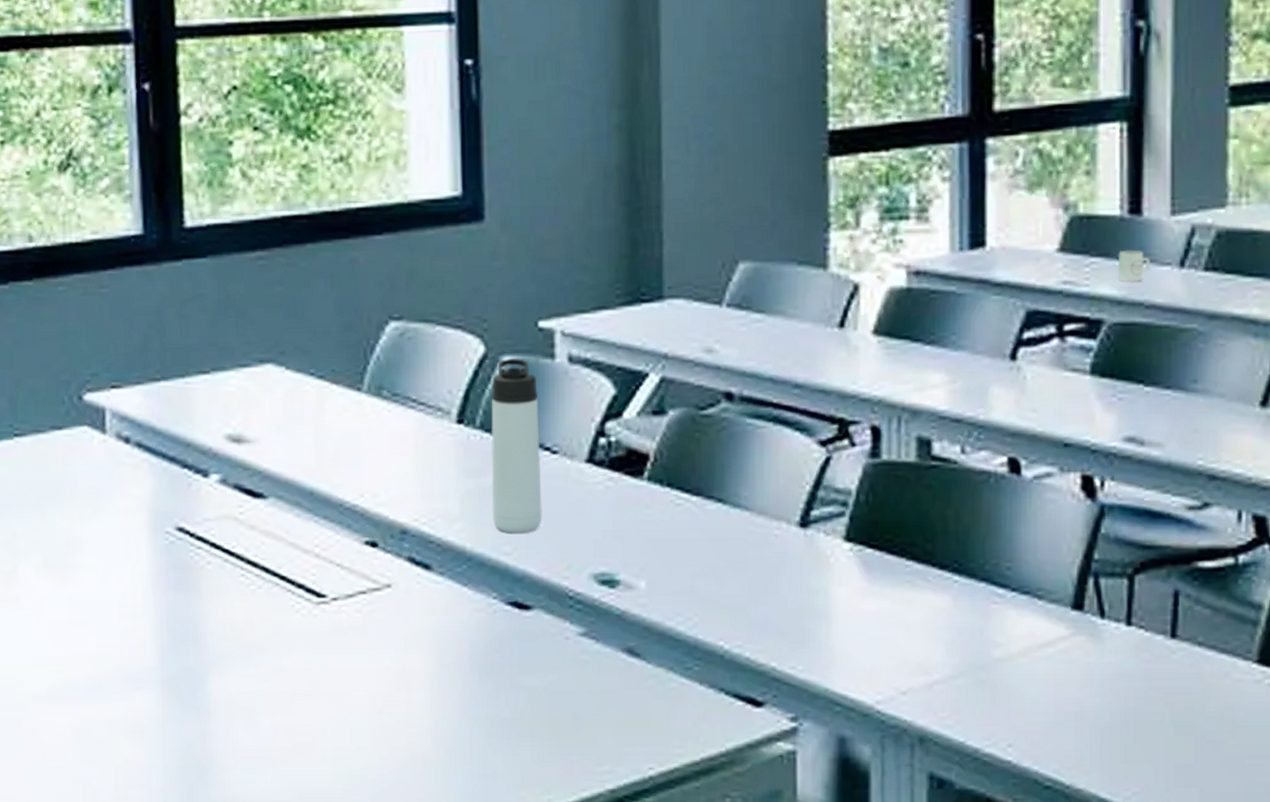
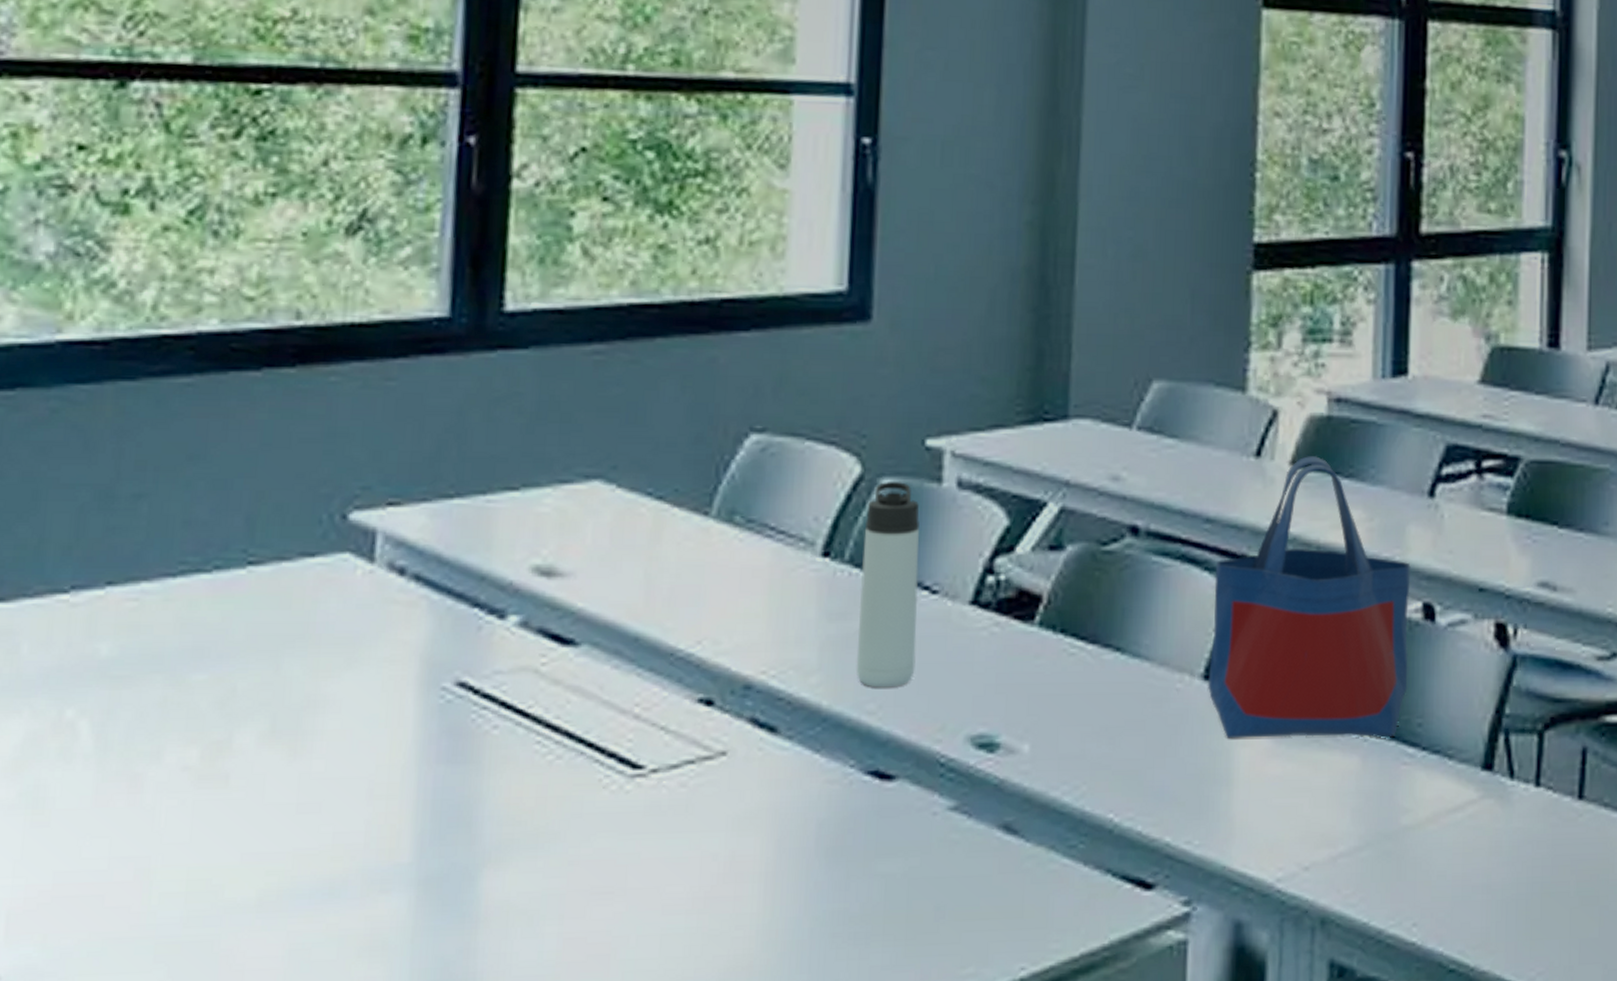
tote bag: none [803,325,995,580] -> present [1207,456,1411,739]
mug: present [1117,250,1151,283] -> none [1535,384,1568,419]

